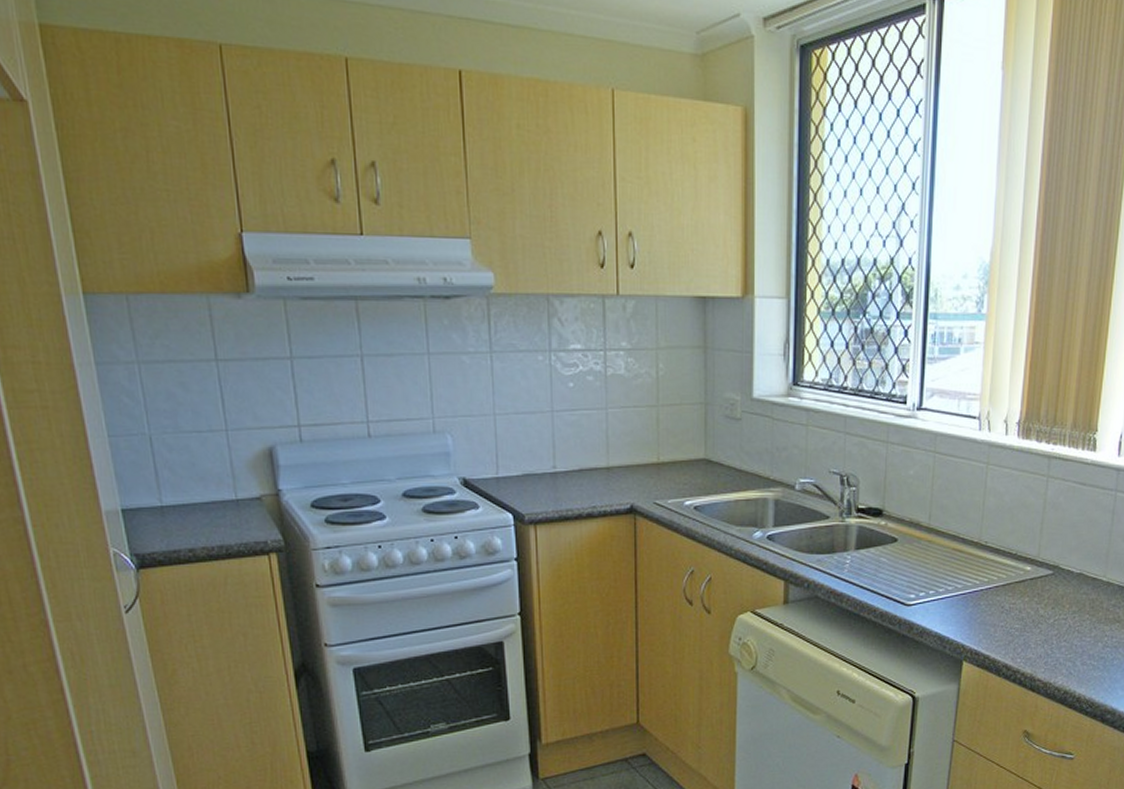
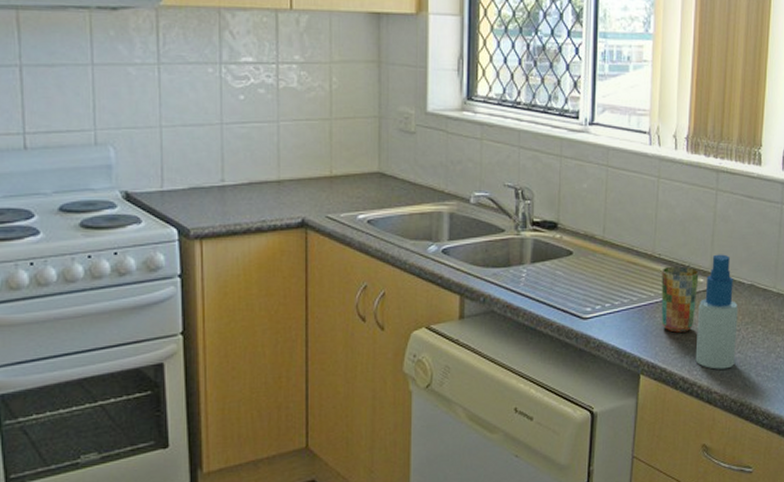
cup: none [985,554,1026,620] -> present [661,266,699,333]
spray bottle: none [1019,542,1065,657] -> present [695,254,738,369]

